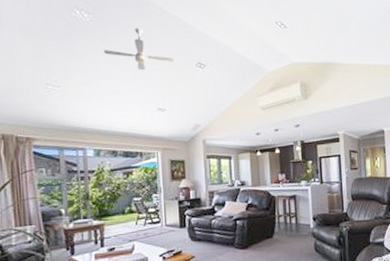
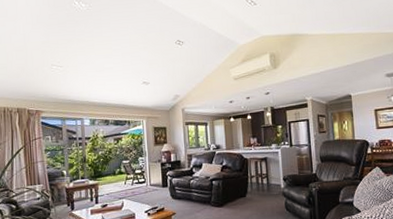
ceiling fan: present [103,28,175,71] -> none [97,13,157,50]

